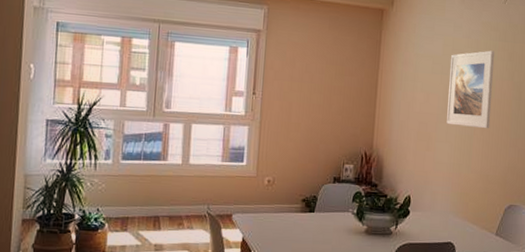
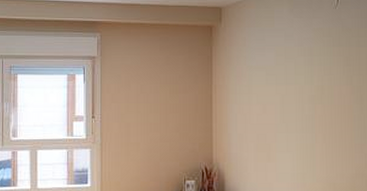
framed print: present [447,50,494,129] -> none [284,56,332,136]

